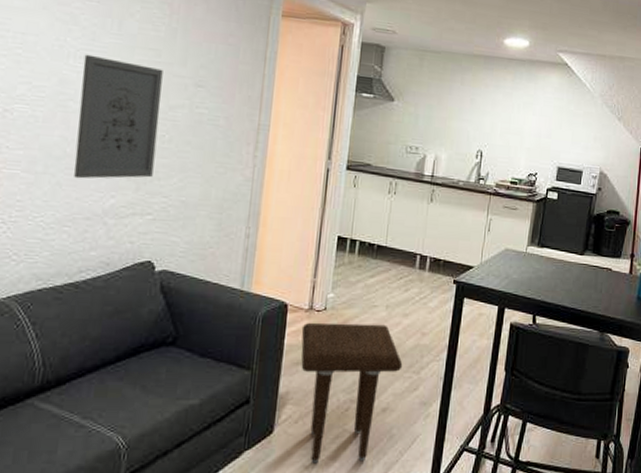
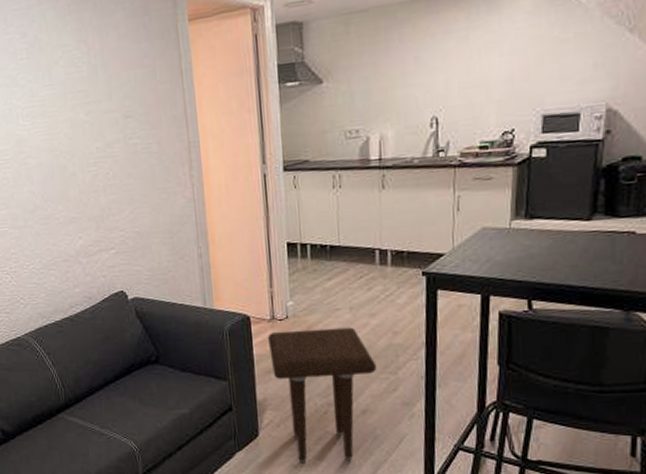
wall art: present [74,54,163,179] -> none [29,108,107,227]

